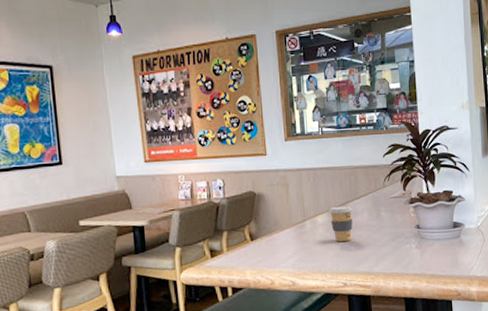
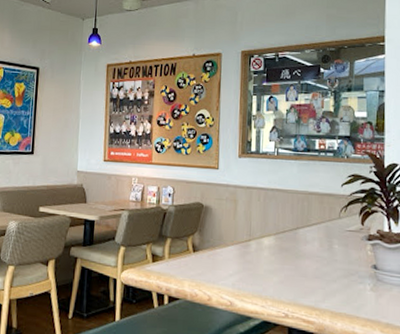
coffee cup: present [328,205,353,242] -> none [275,230,303,269]

